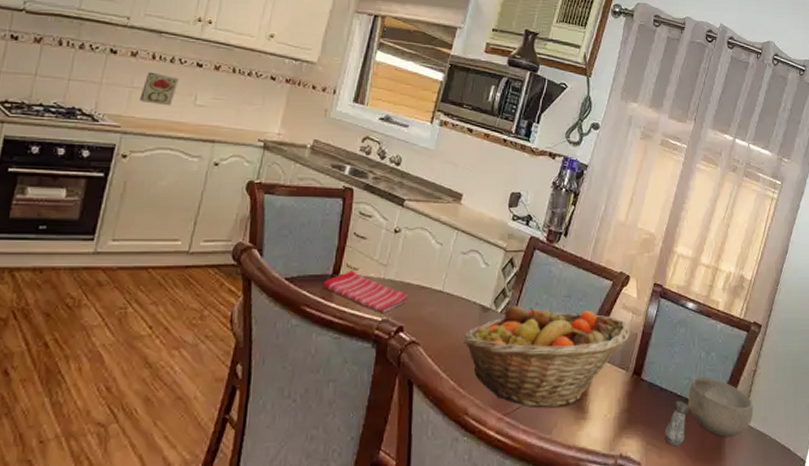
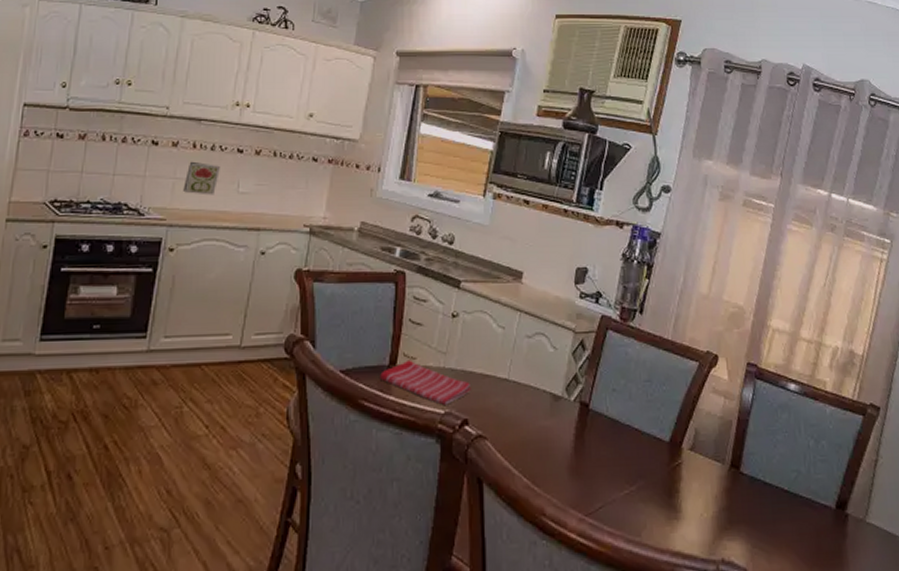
fruit basket: present [463,305,630,408] -> none [534,392,724,507]
salt shaker: present [664,401,689,447] -> none [772,497,800,550]
bowl: present [687,376,753,437] -> none [797,468,878,538]

